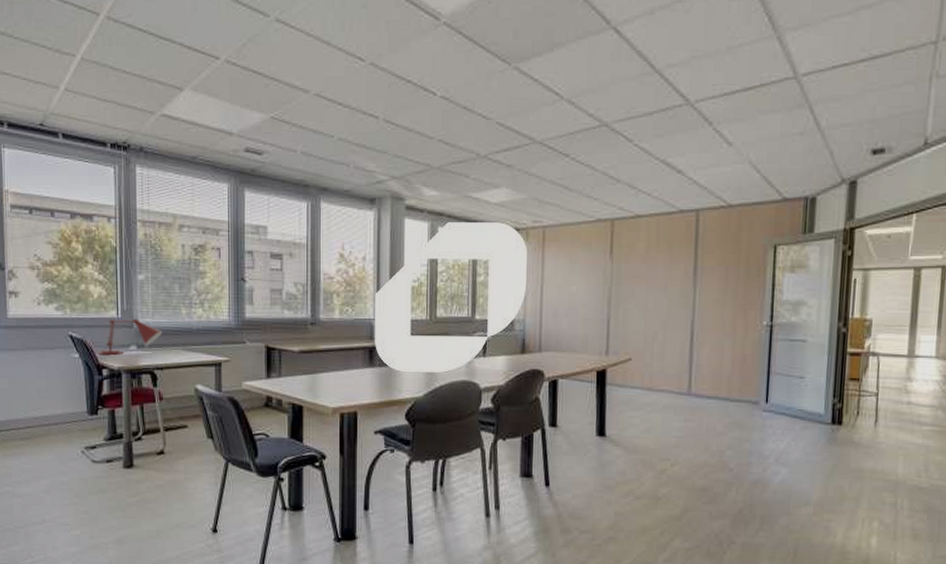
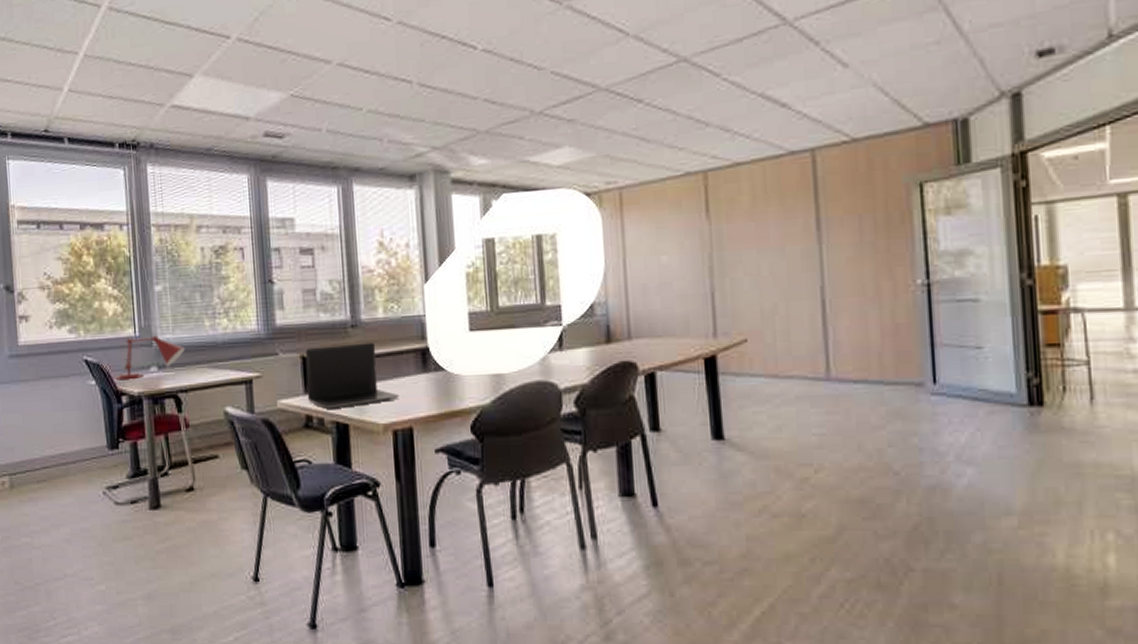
laptop computer: none [269,338,347,393] -> present [305,342,399,410]

